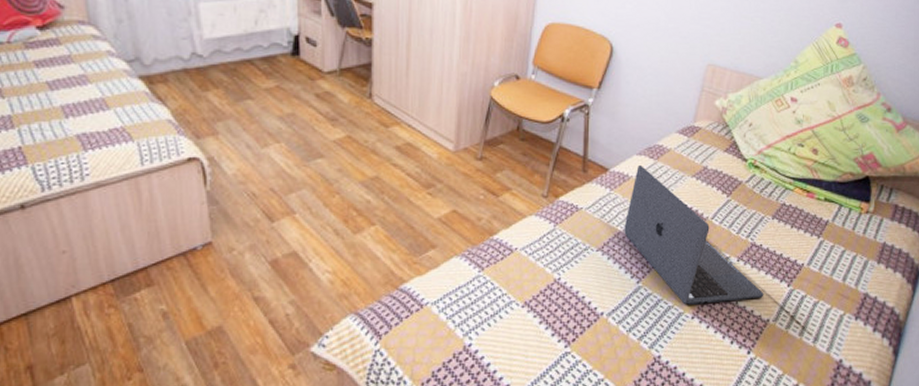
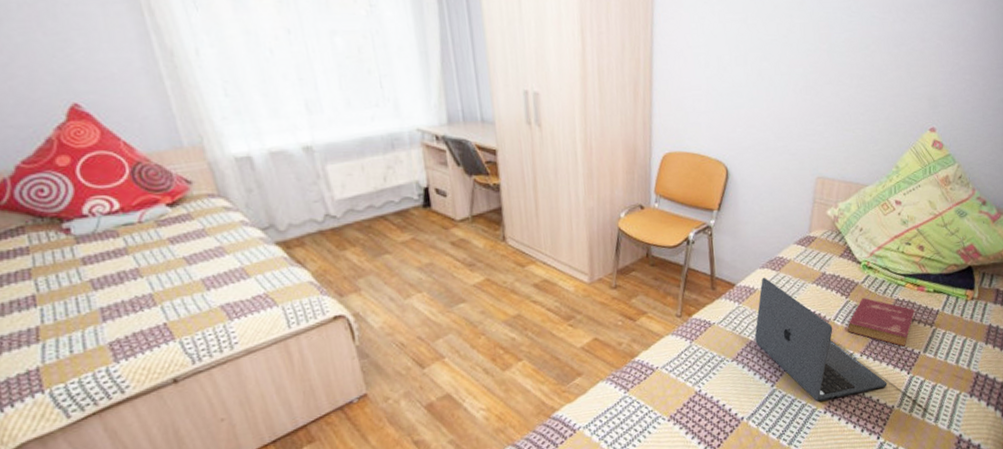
book: none [725,198,803,256] -> present [847,297,916,347]

